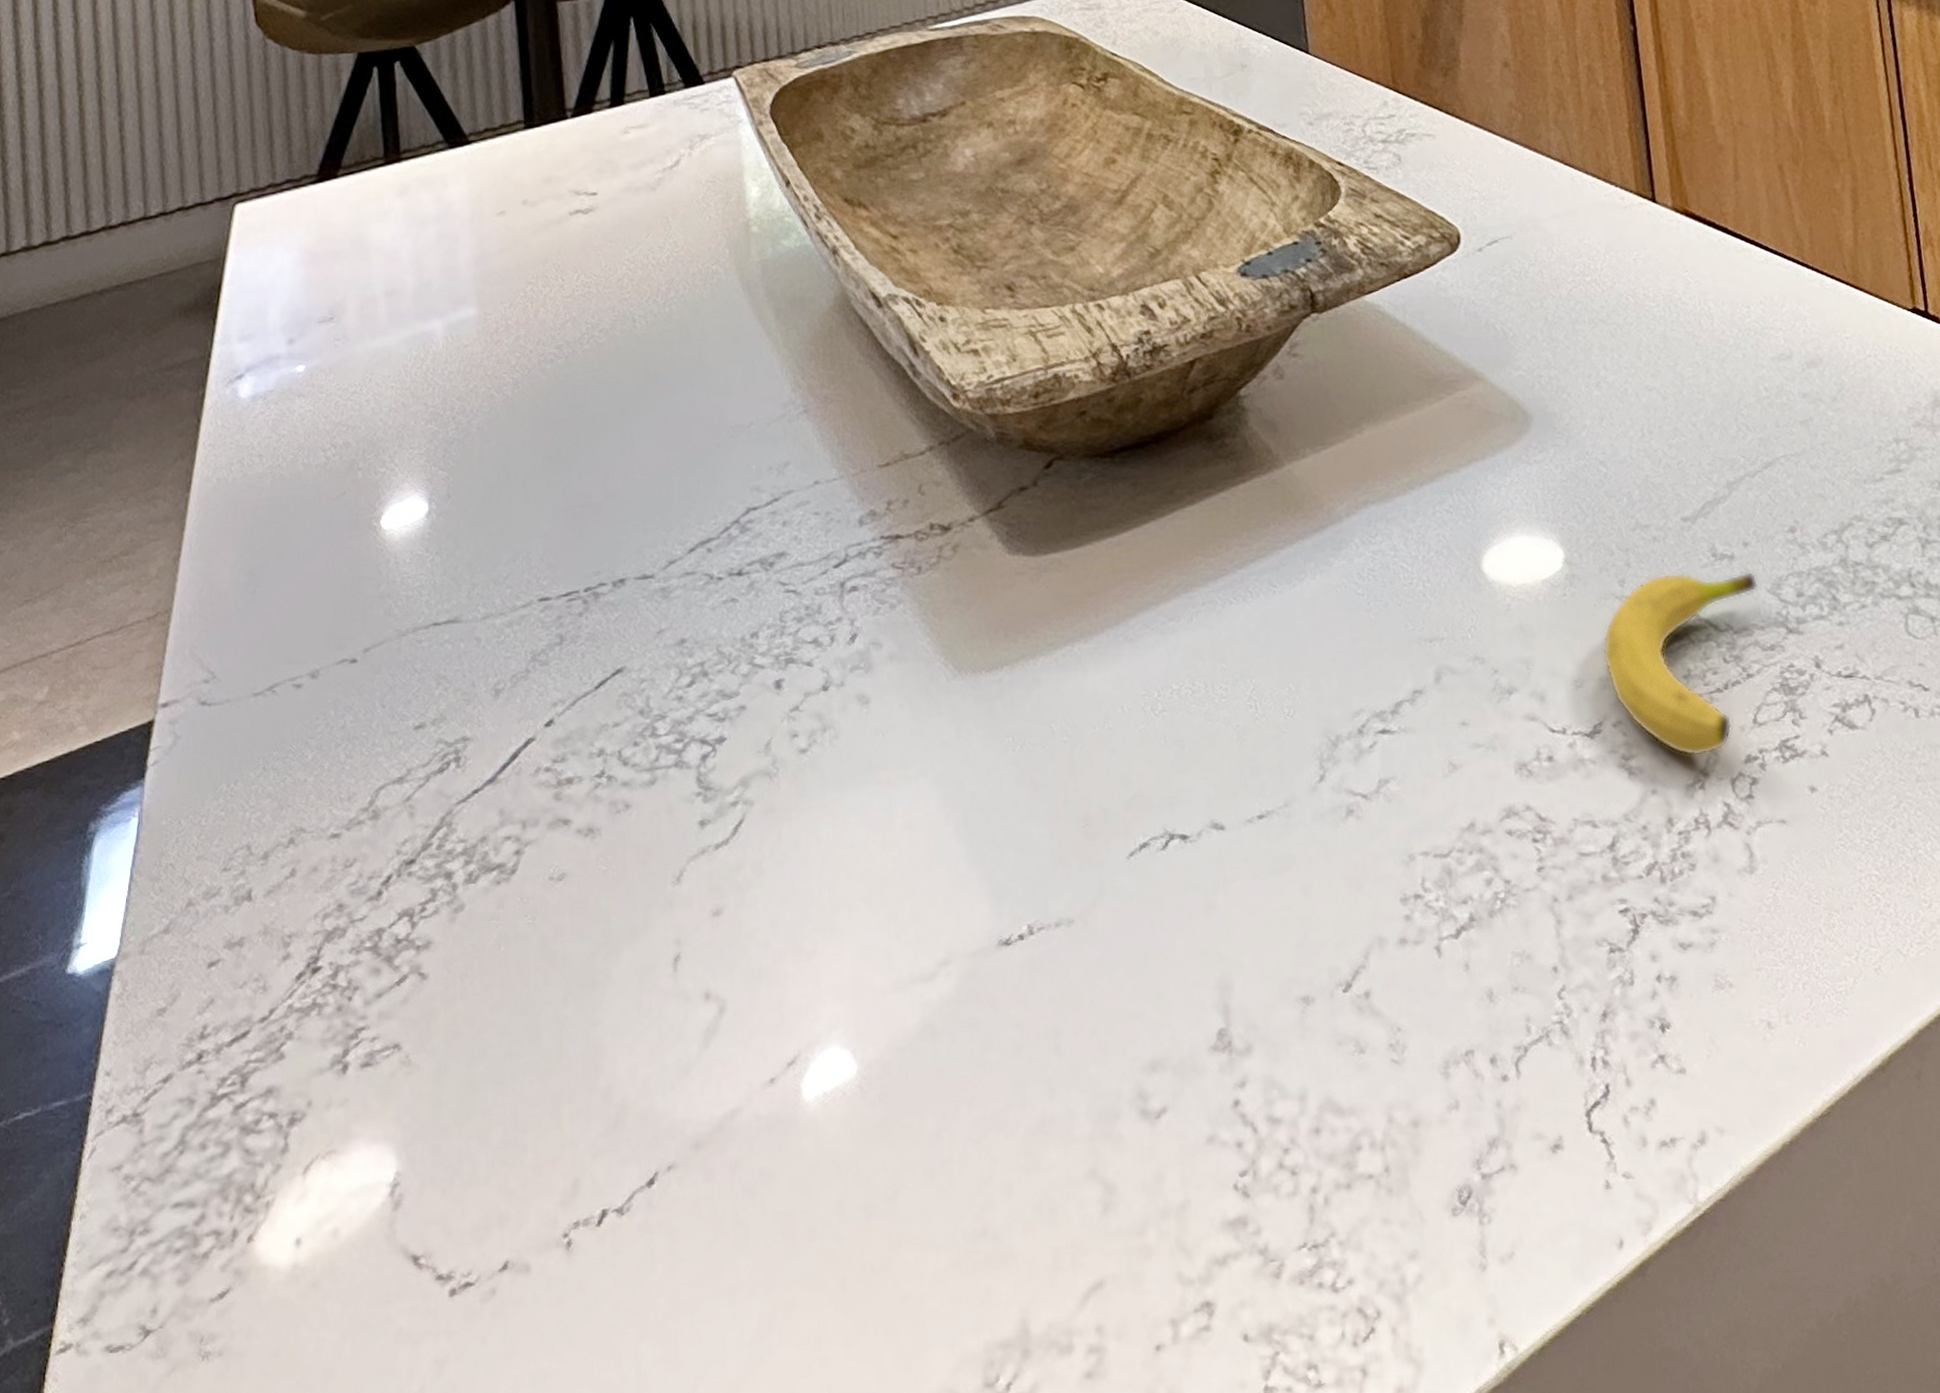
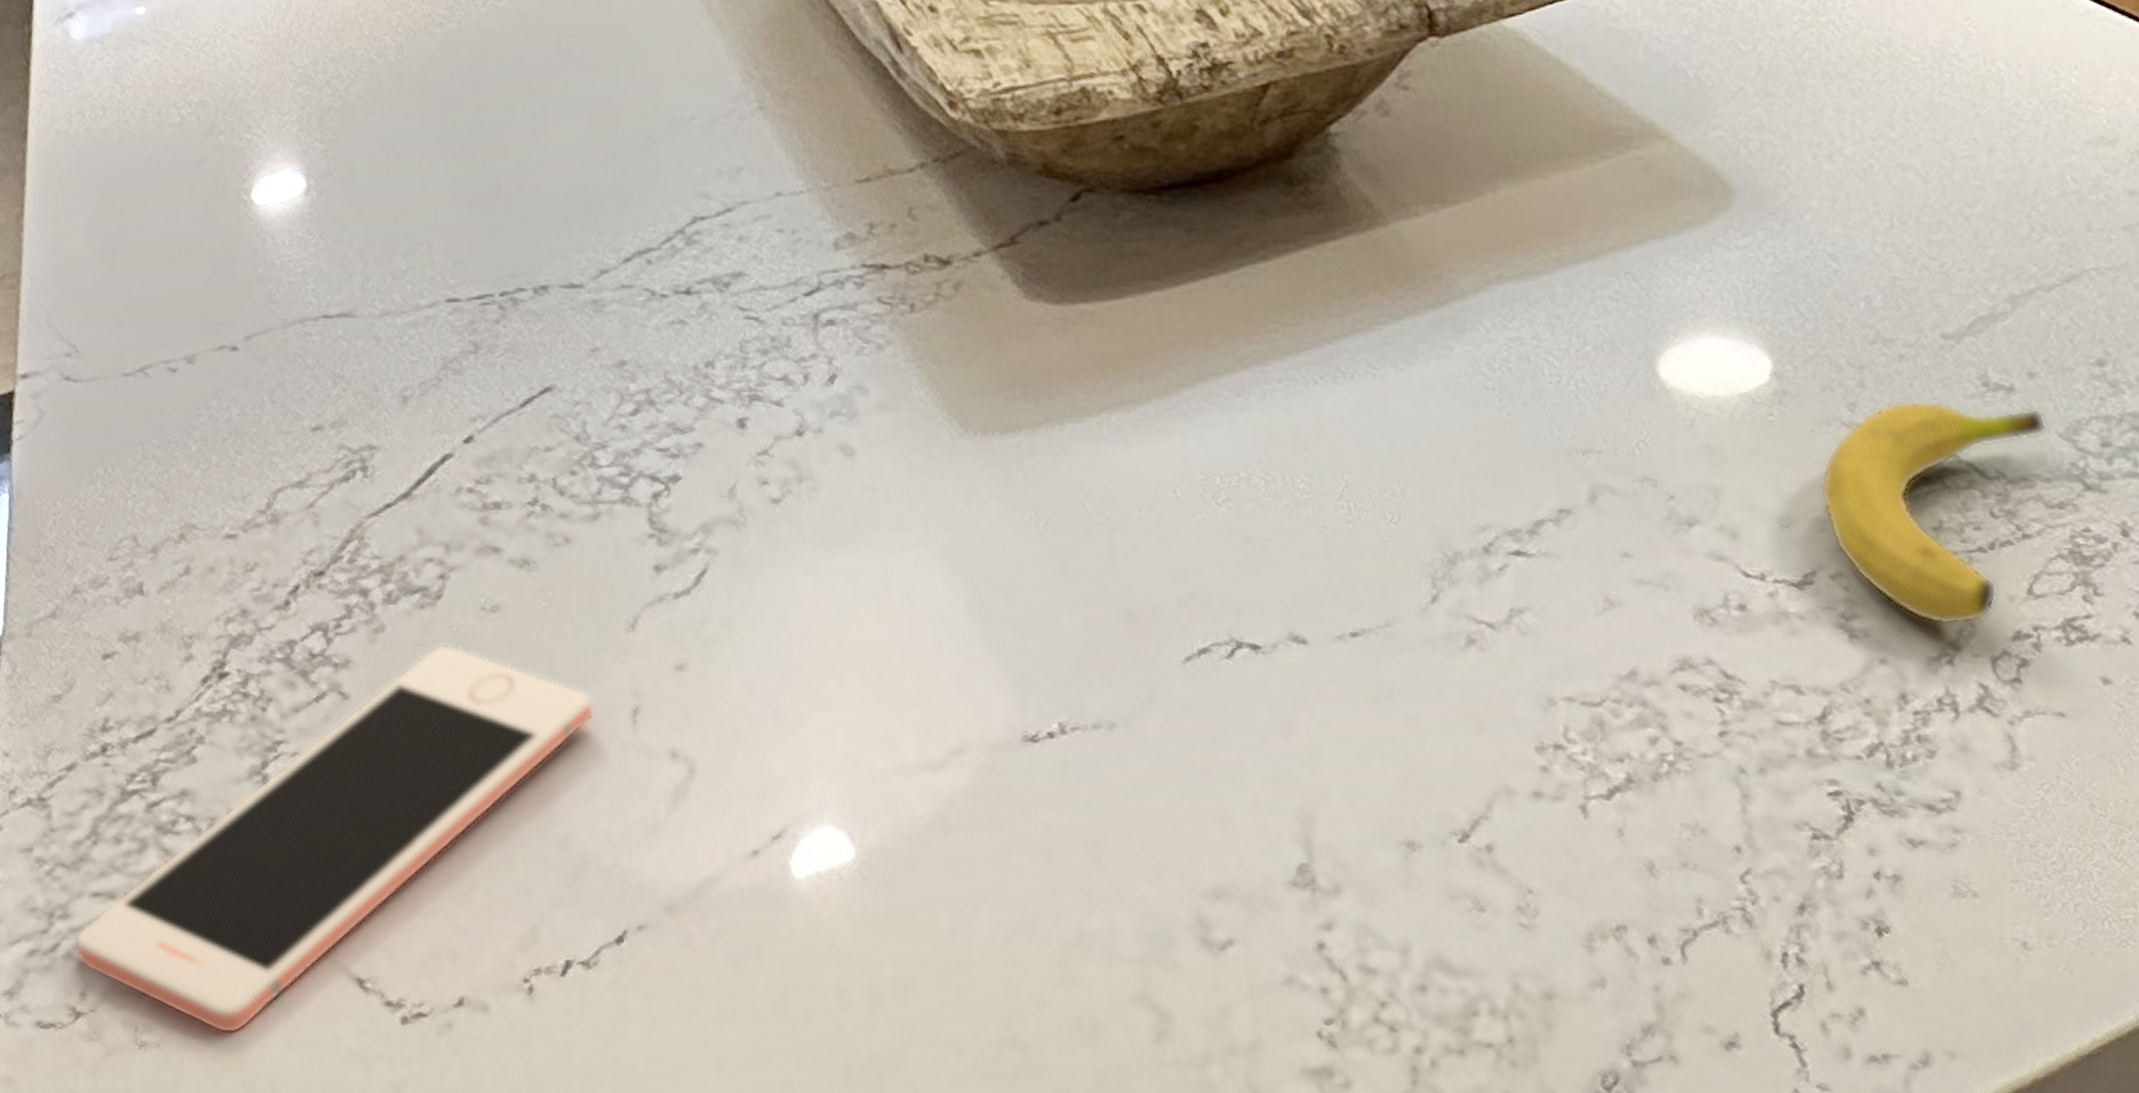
cell phone: none [152,915,641,1332] -> present [74,644,595,1034]

